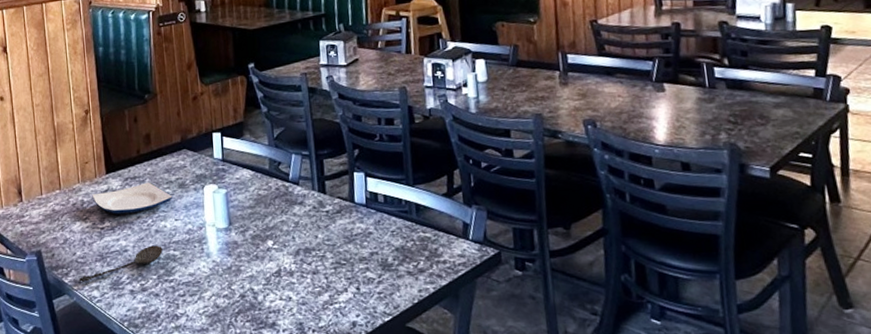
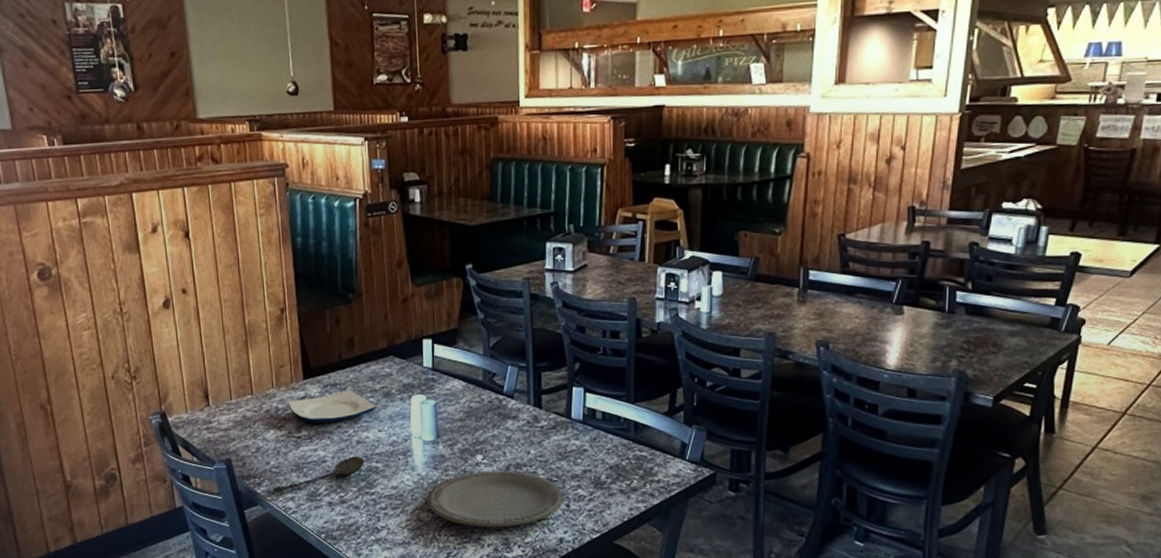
plate: none [223,255,354,313] -> present [427,471,564,528]

